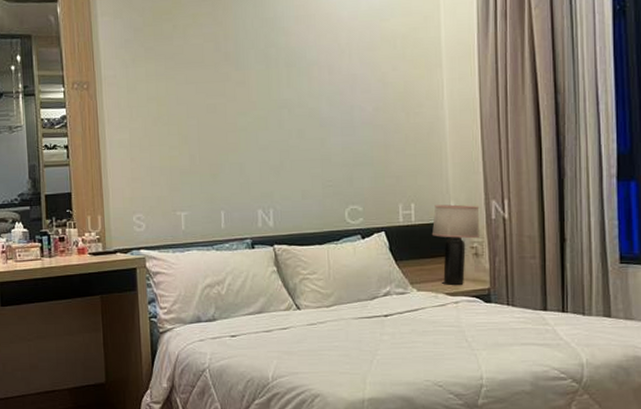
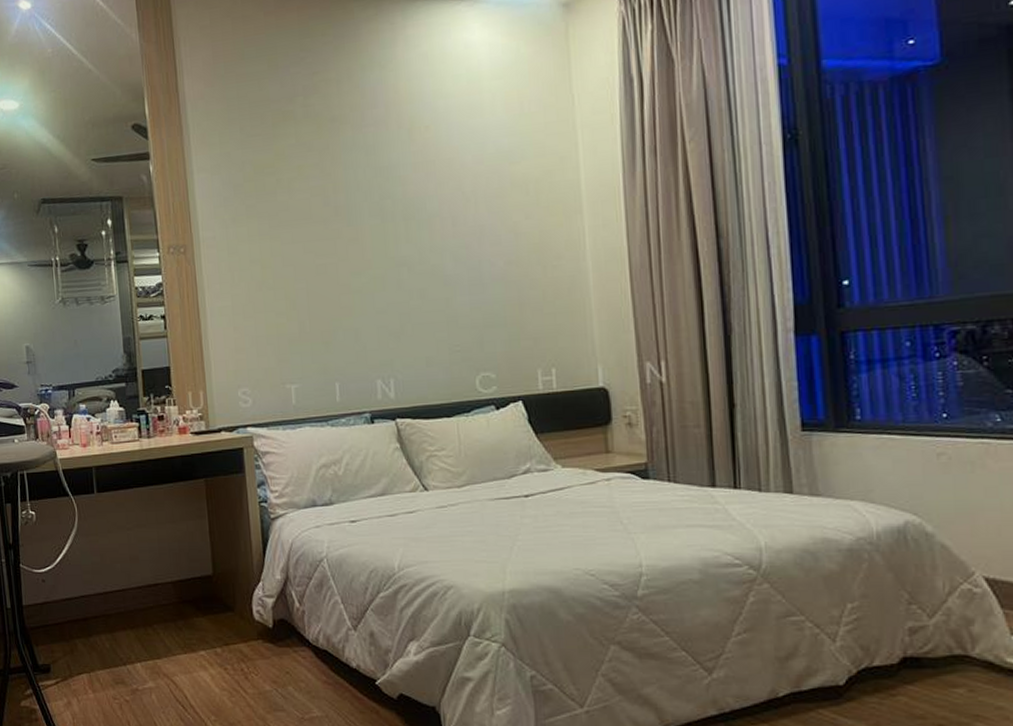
table lamp: present [431,204,480,286] -> none [576,368,633,461]

